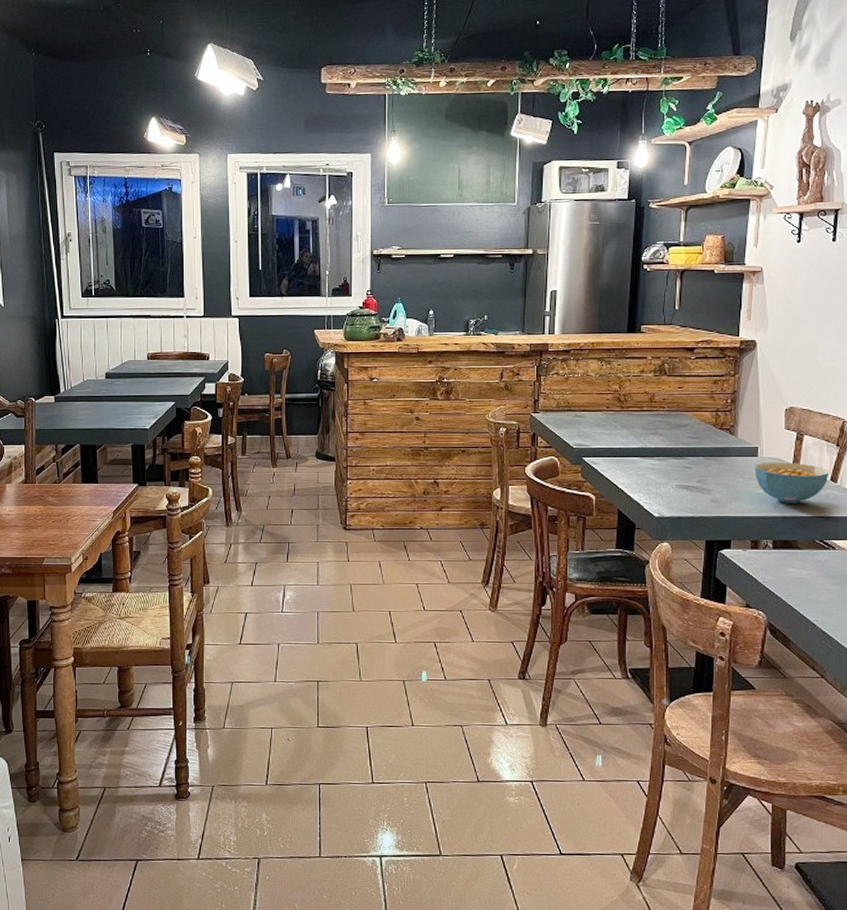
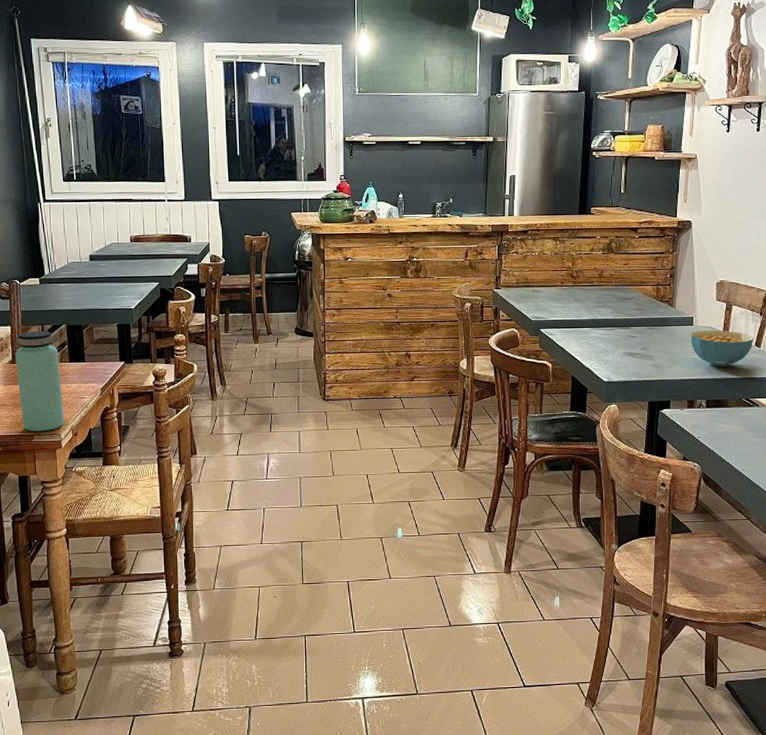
bottle: none [28,450,74,555] -> present [15,330,64,432]

